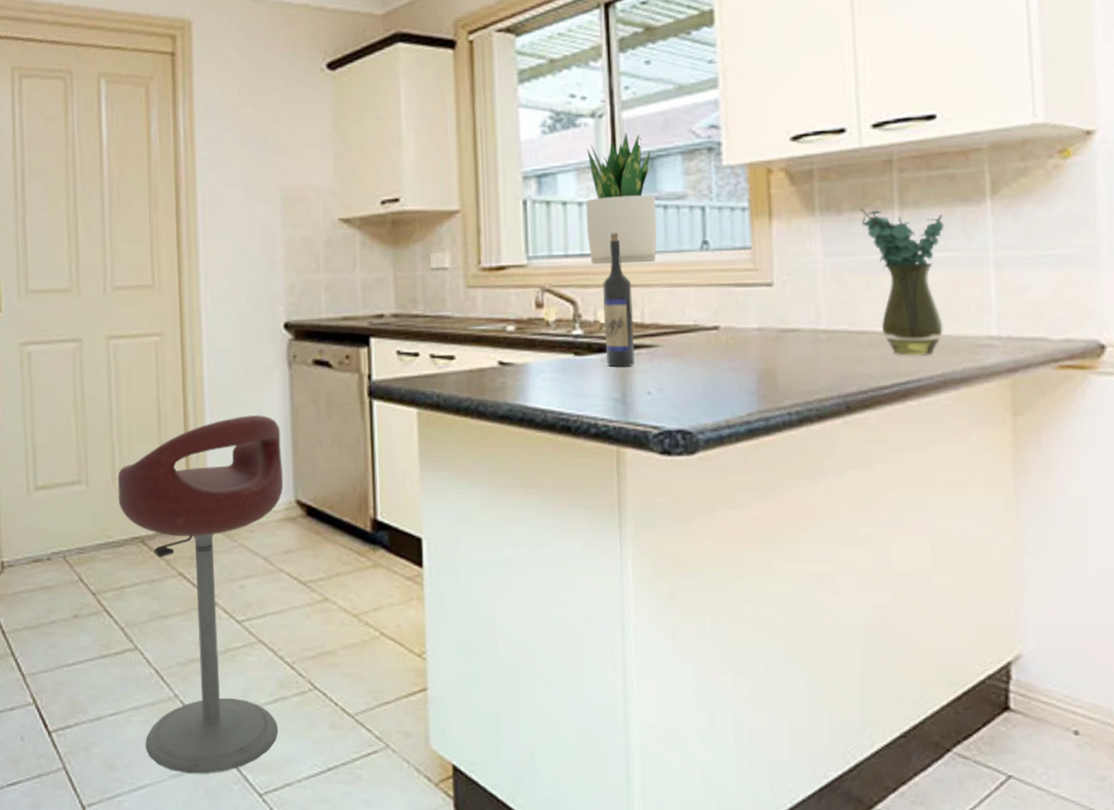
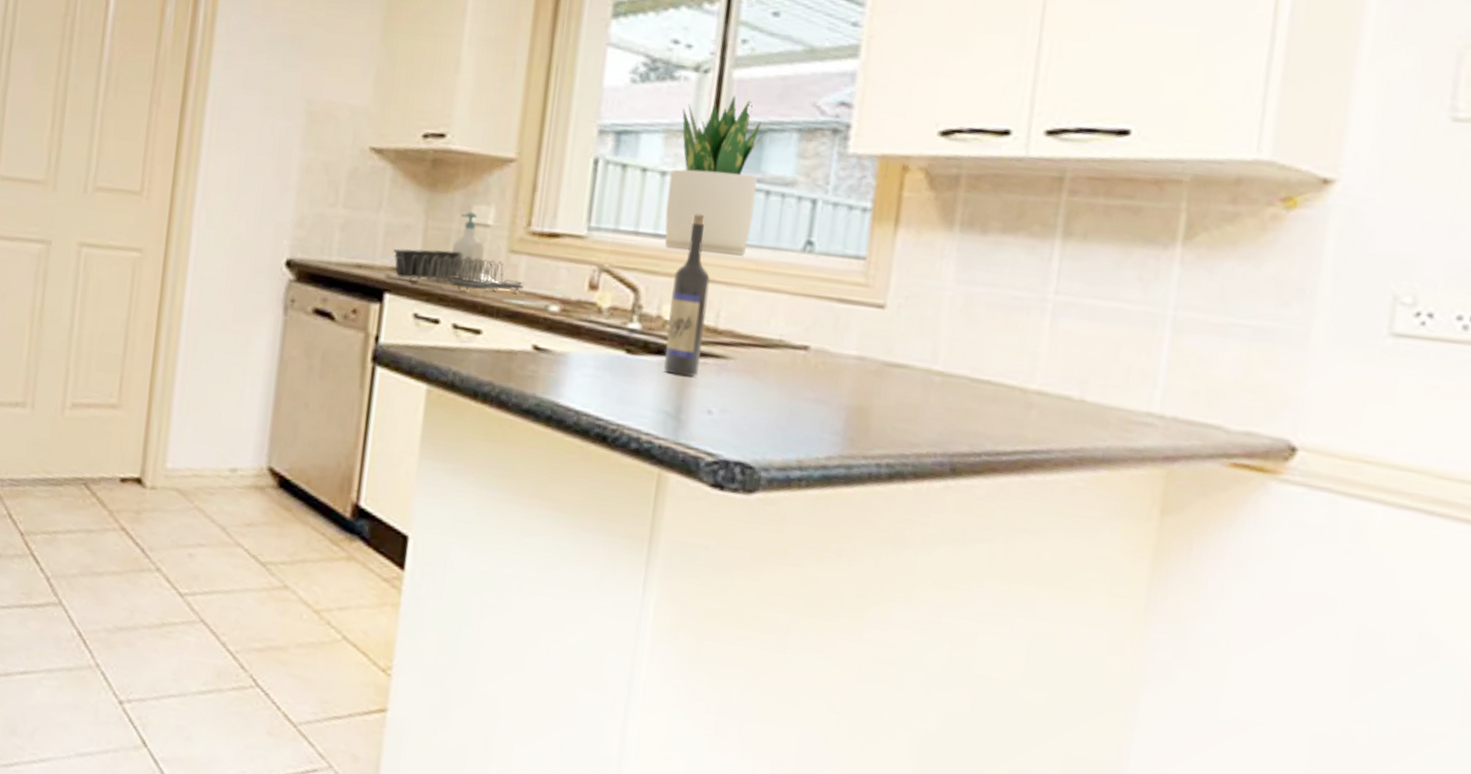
bar stool: present [117,414,284,773] -> none [55,360,263,760]
dish rack: none [371,294,483,327] -> present [393,248,524,293]
soap bottle: none [419,259,447,316] -> present [451,211,484,281]
vase: present [860,207,944,356] -> none [1011,230,1116,424]

